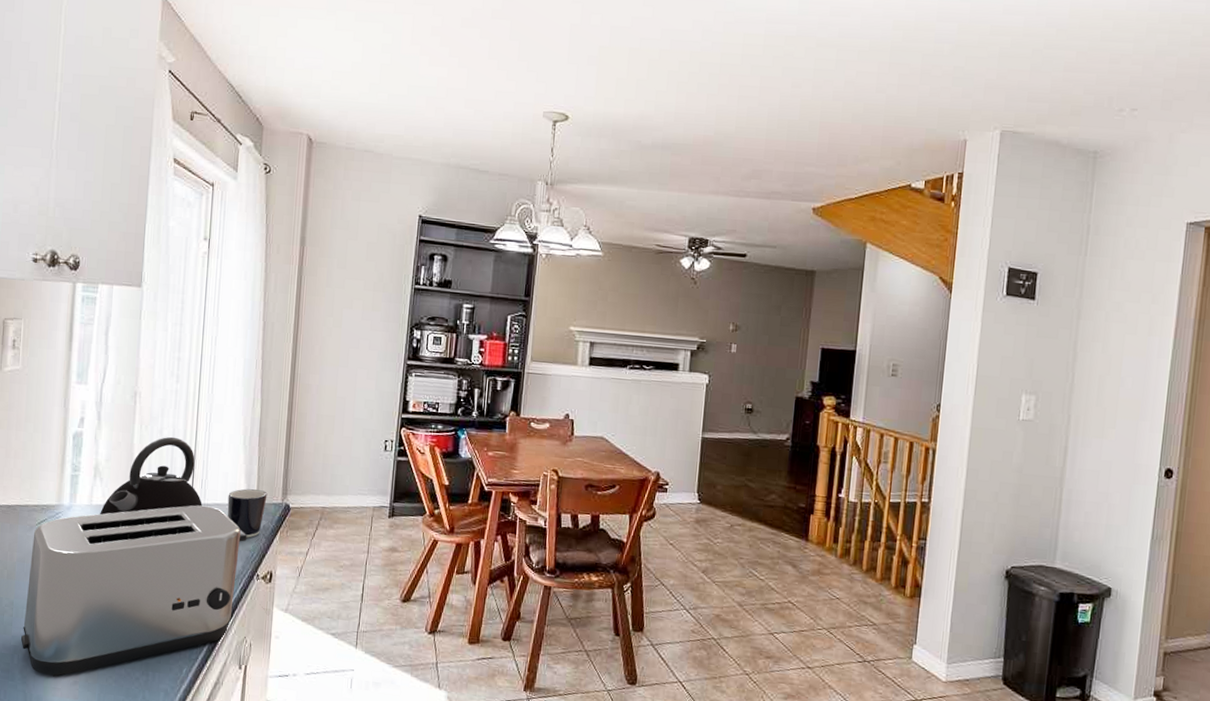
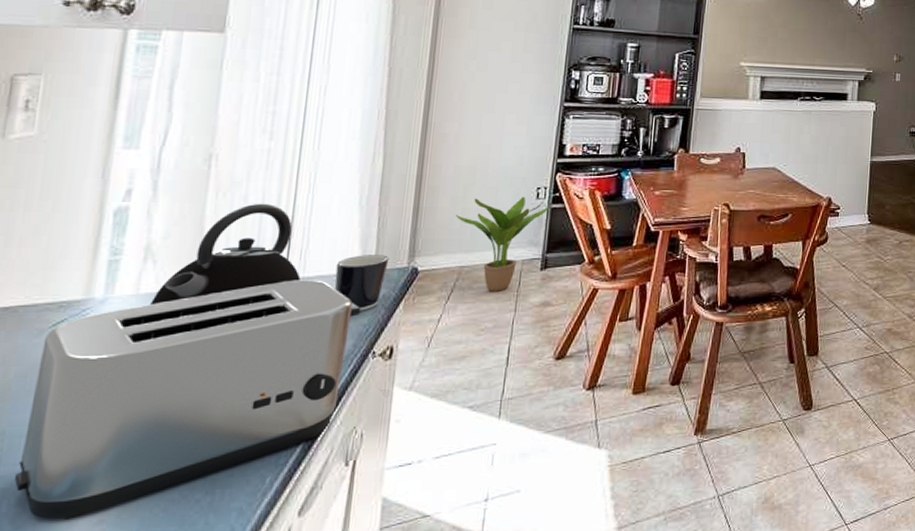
potted plant: none [319,446,395,533] -> present [456,196,549,291]

